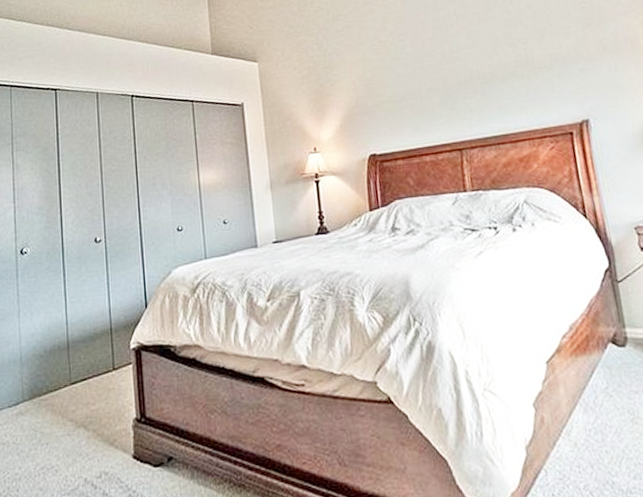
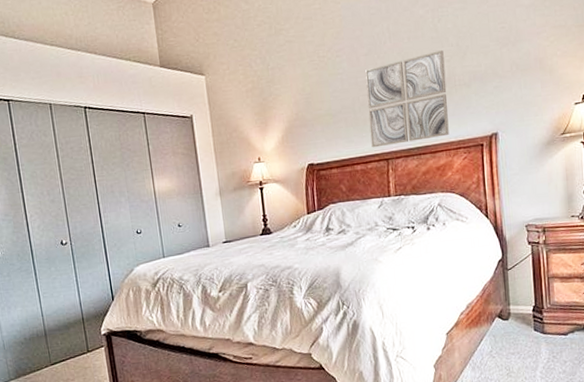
wall art: none [431,32,532,137] -> present [365,50,449,148]

